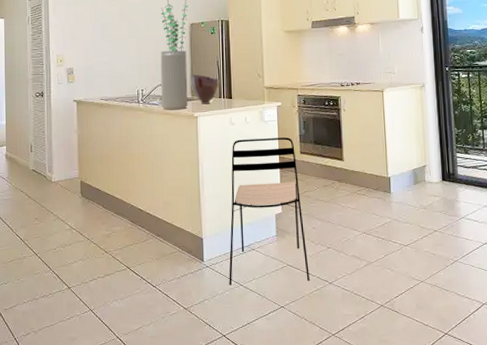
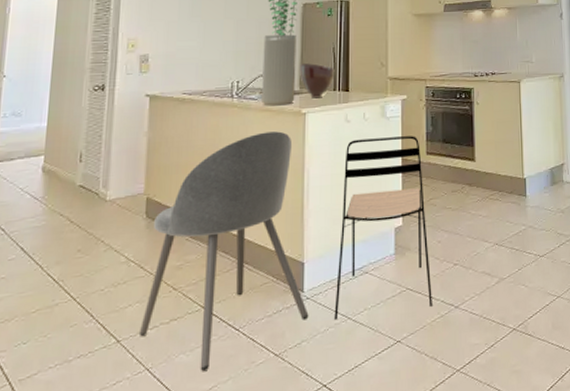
dining chair: none [83,131,209,316] -> present [138,131,309,372]

